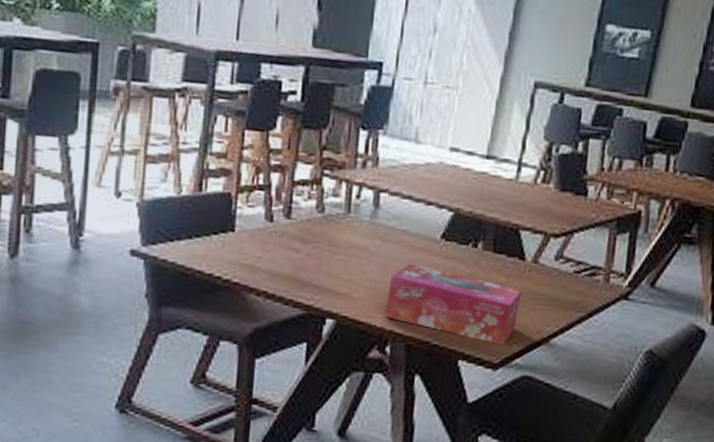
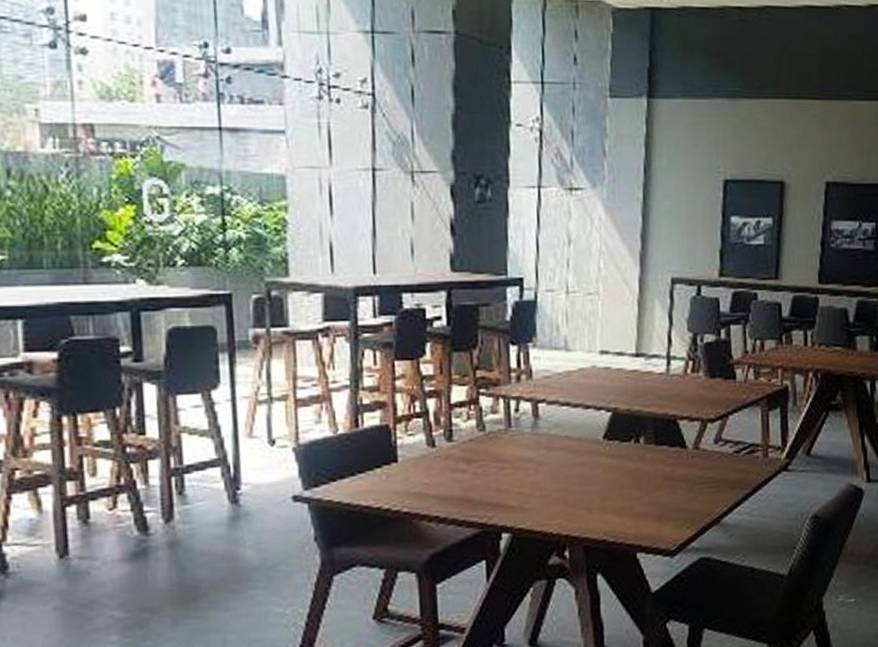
tissue box: present [384,264,522,346] -> none [558,467,688,532]

